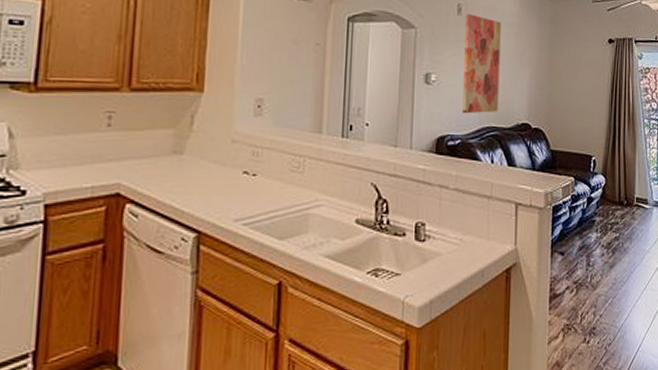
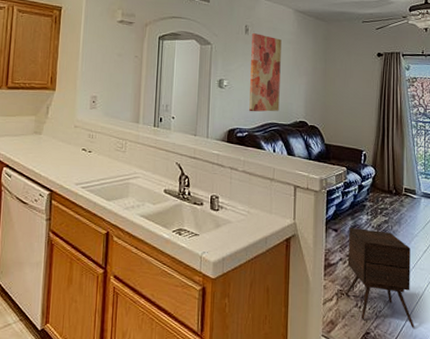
side table: none [571,249,645,359] -> present [344,228,415,328]

